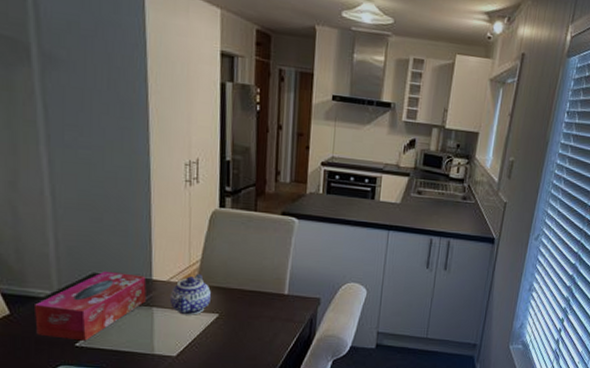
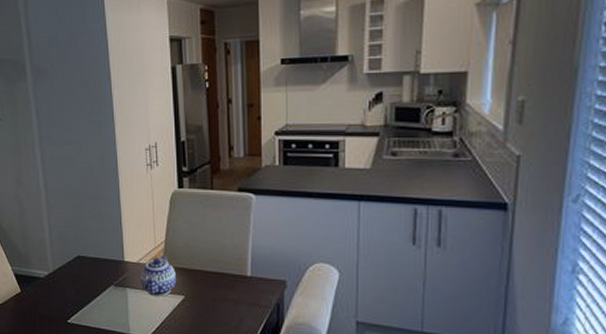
tissue box: present [33,271,147,341] -> none [36,253,120,318]

